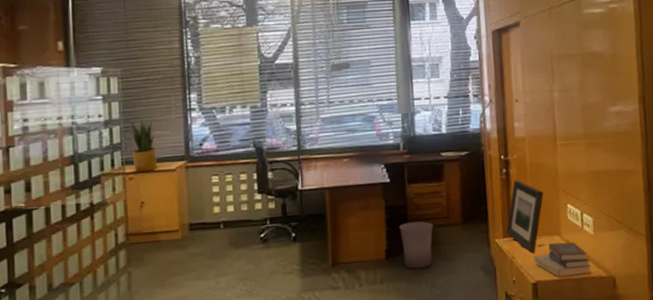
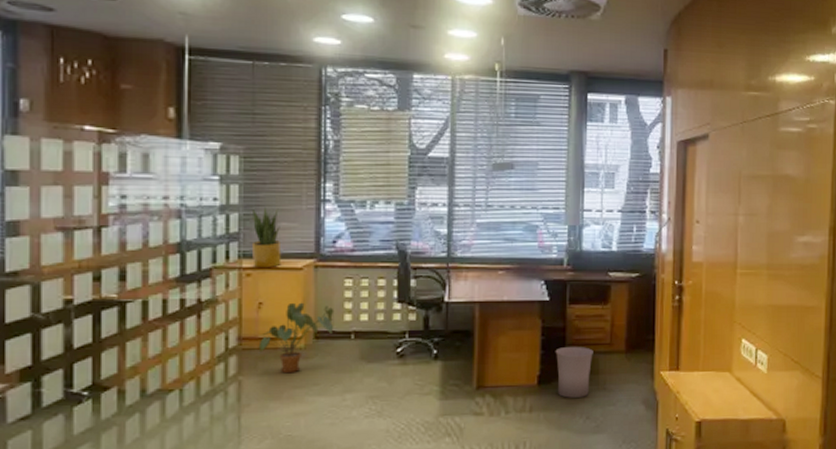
house plant: none [143,199,206,263] -> present [258,302,334,374]
picture frame: present [506,179,544,254] -> none [672,308,718,390]
books: present [534,242,592,277] -> none [700,379,761,417]

